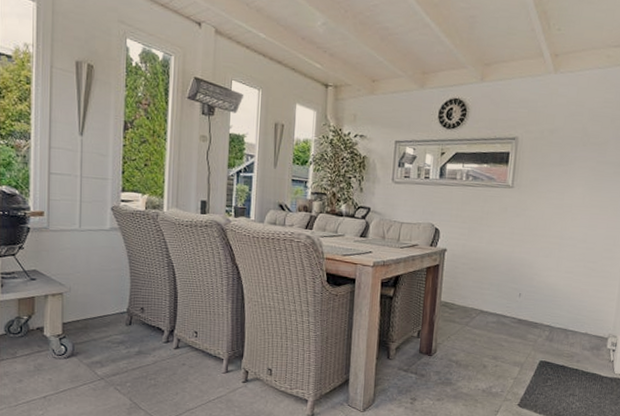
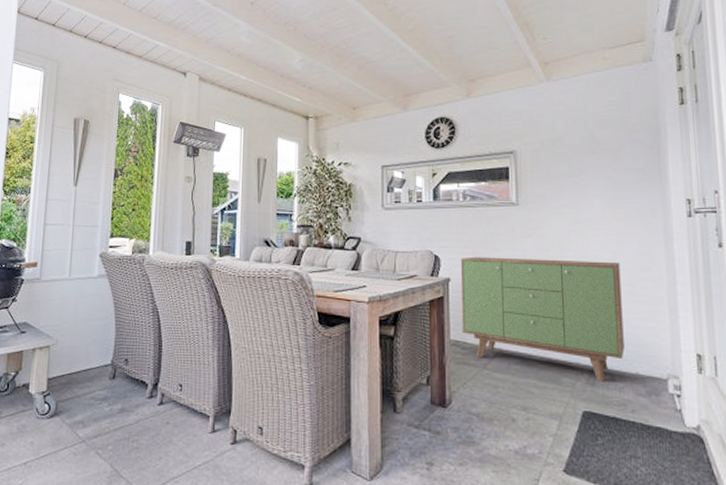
sideboard: none [451,231,588,339] -> present [460,256,625,382]

